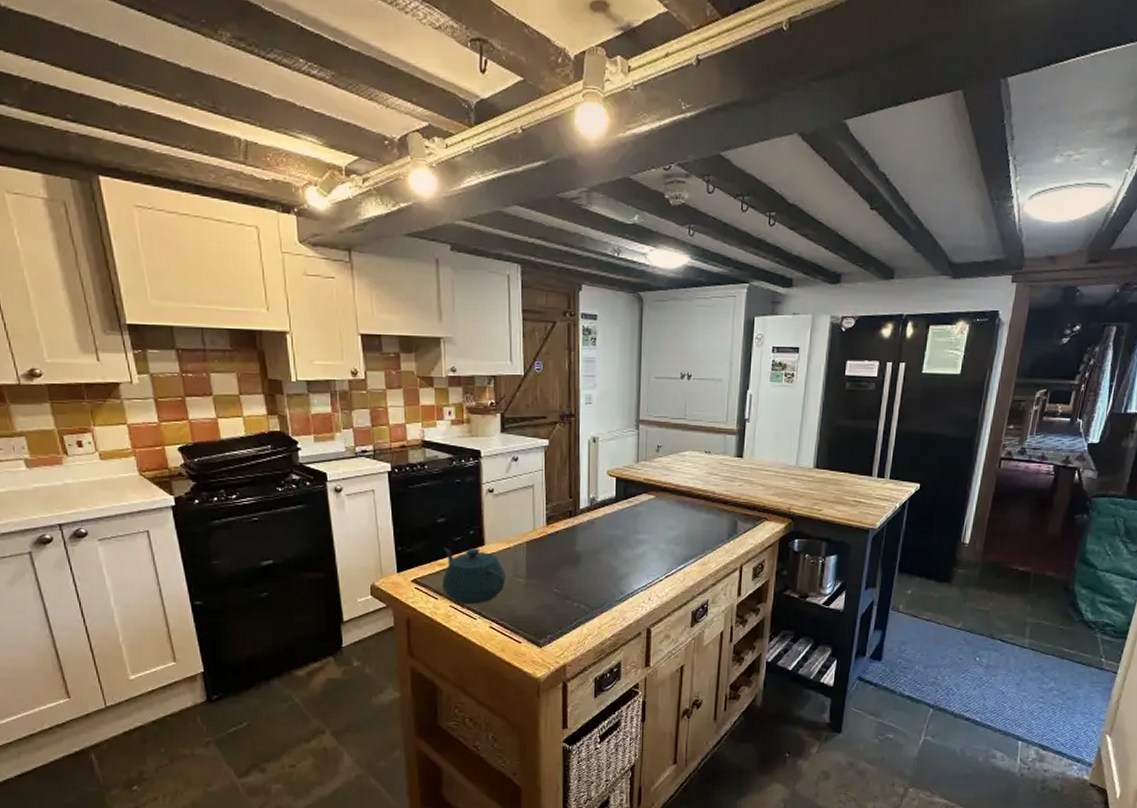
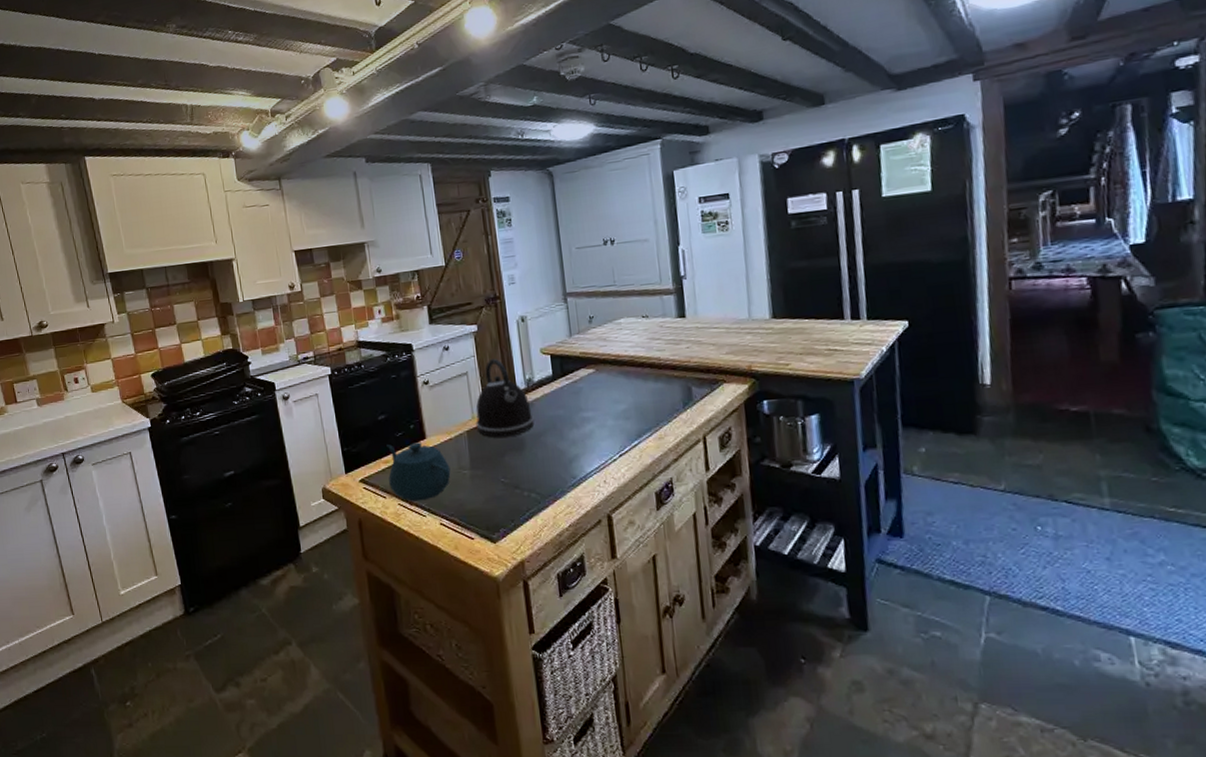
kettle: none [536,474,592,551] -> present [475,358,534,438]

